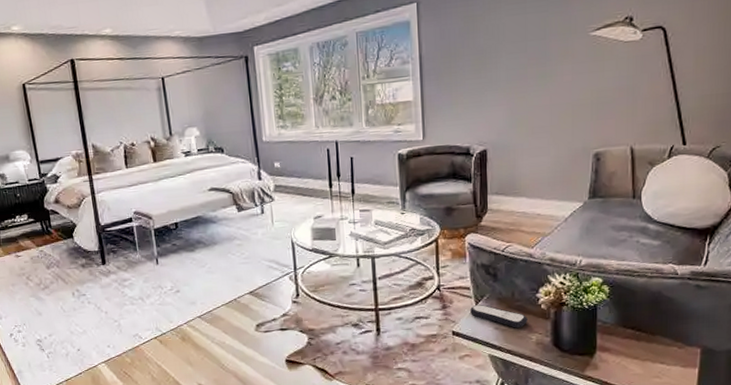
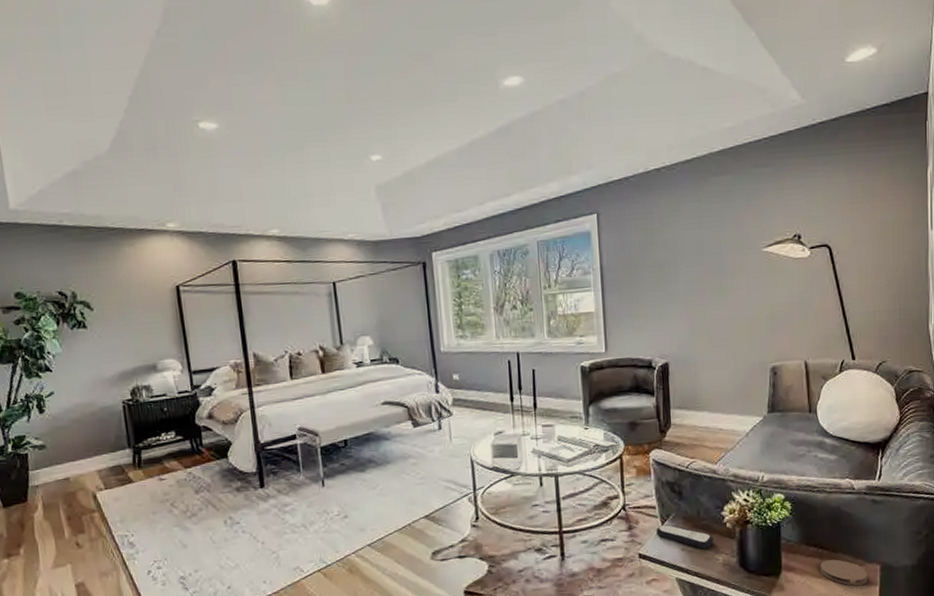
coaster: none [637,342,686,367] -> present [821,559,867,586]

